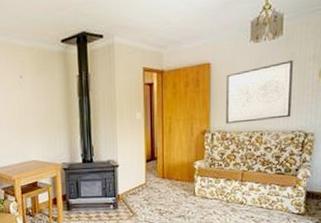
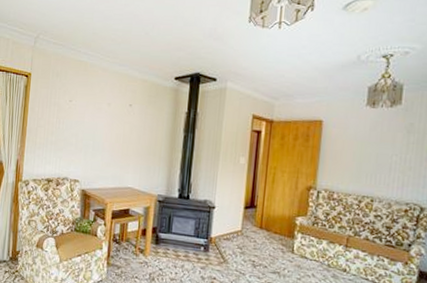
wall art: present [226,60,293,124] -> none [334,130,411,188]

